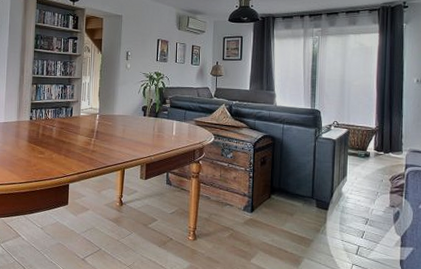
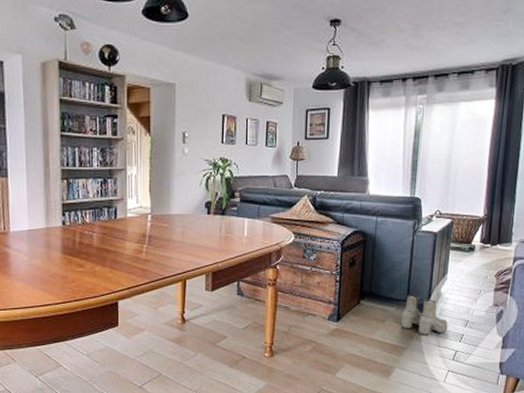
boots: none [308,192,350,230] -> present [401,294,448,335]

